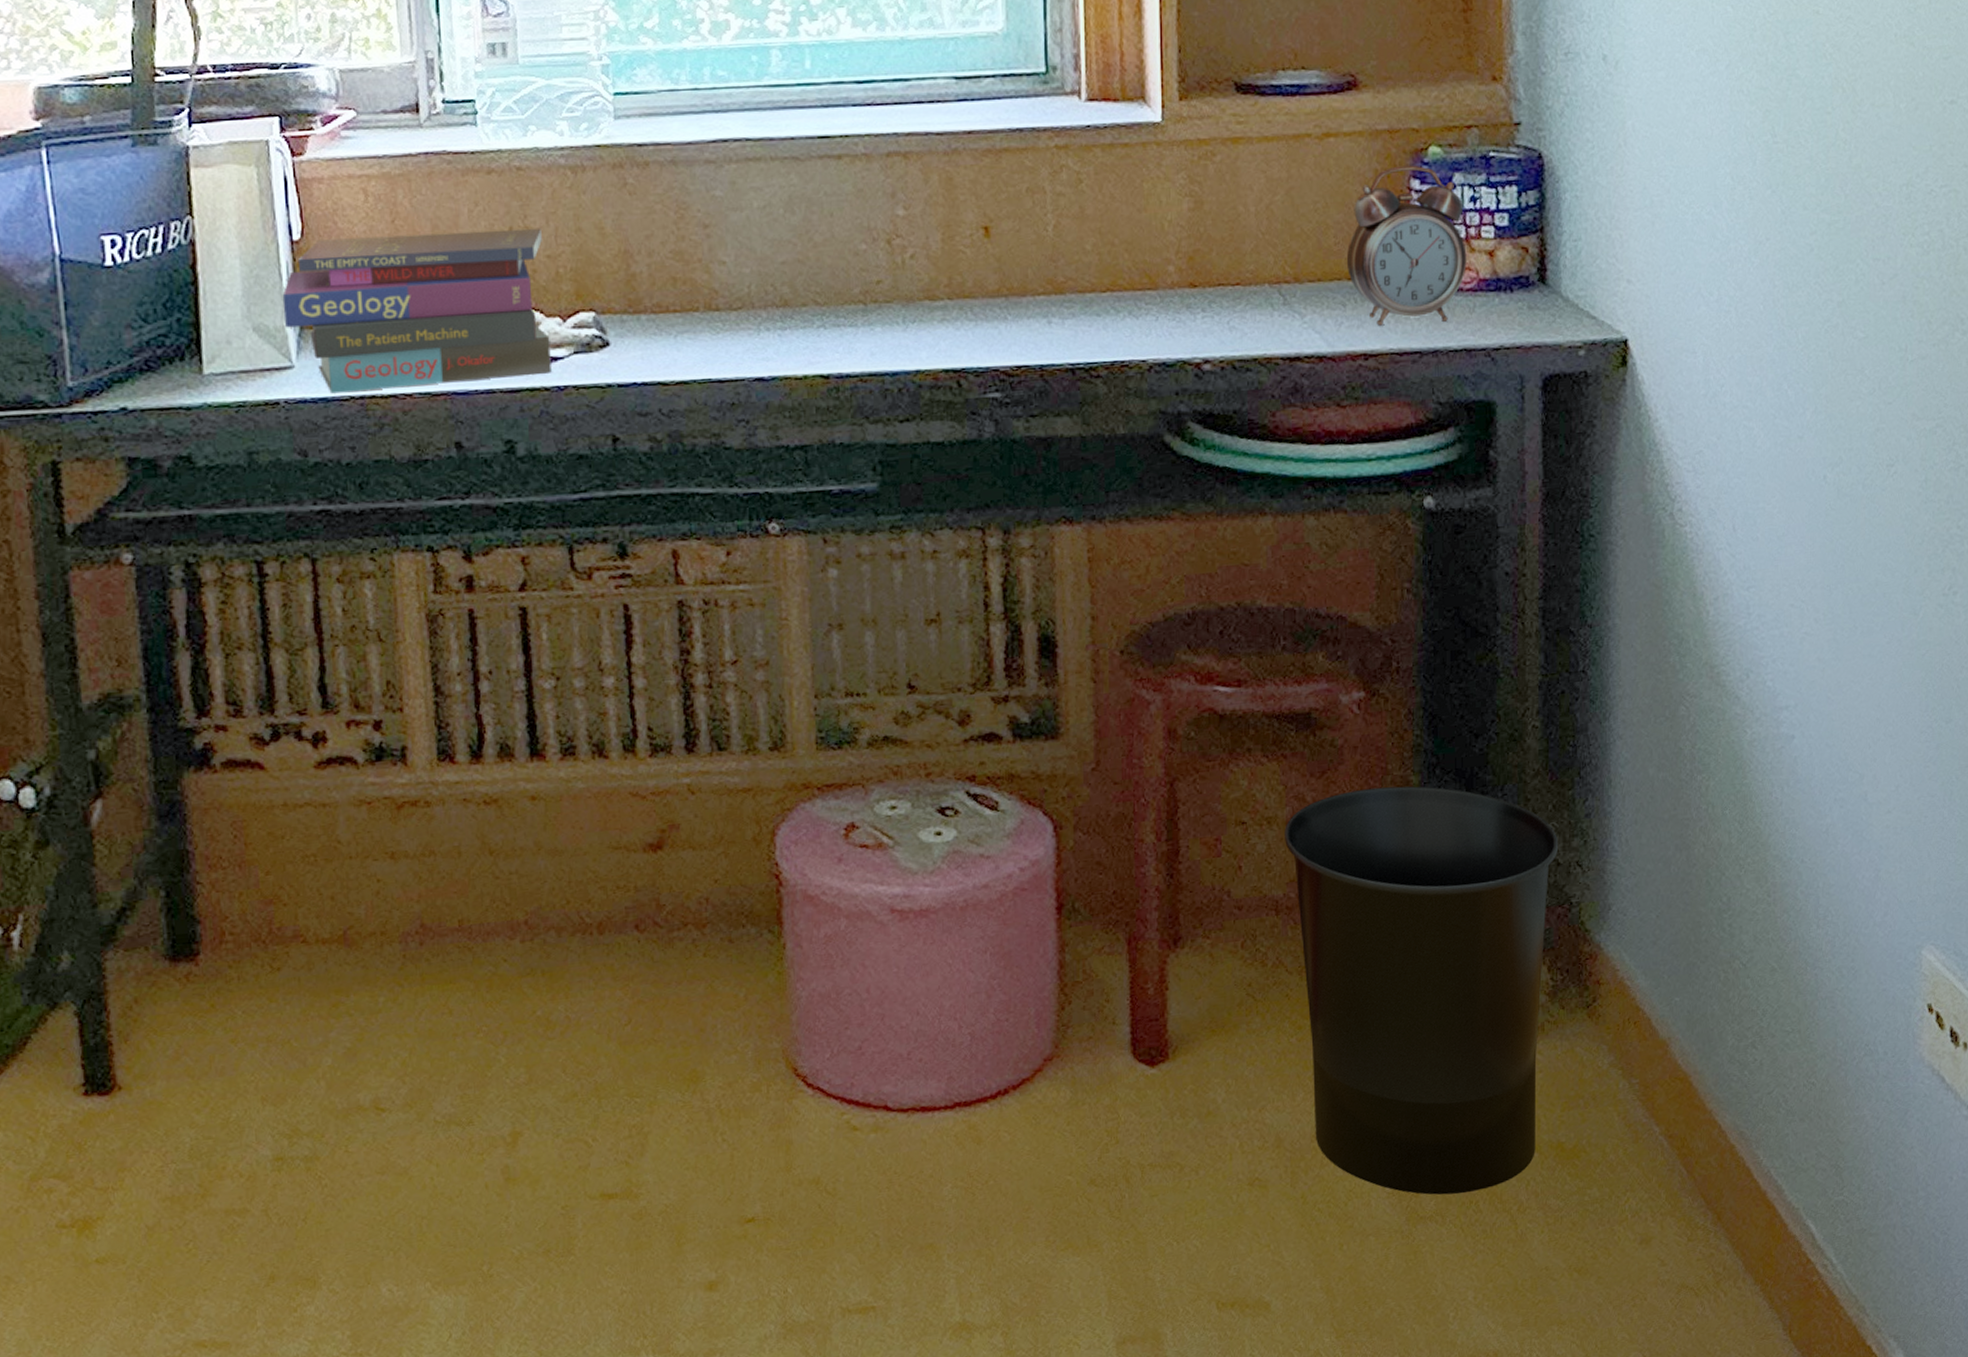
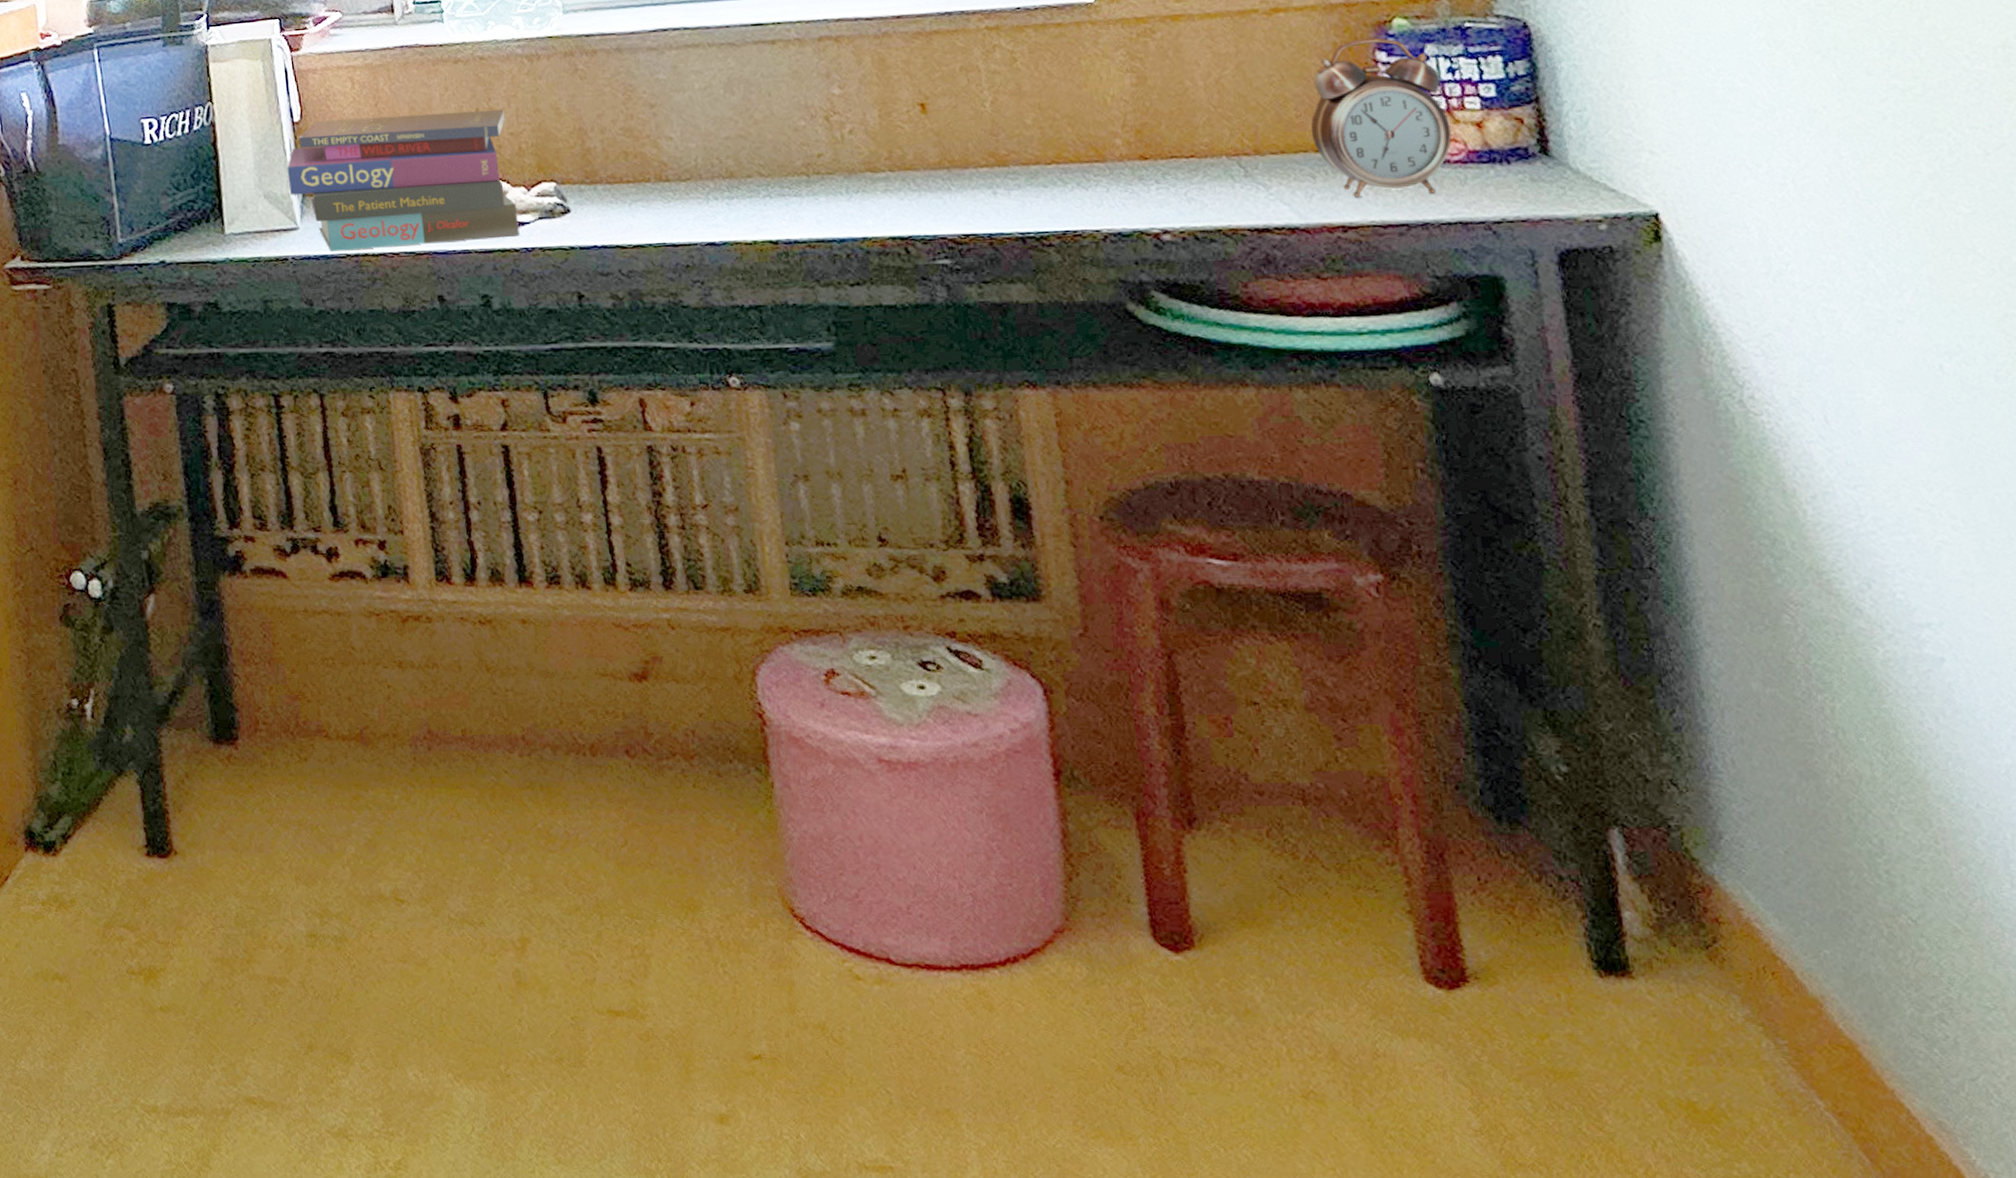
waste bin: present [1285,786,1558,1195] -> none [1304,677,1660,1144]

